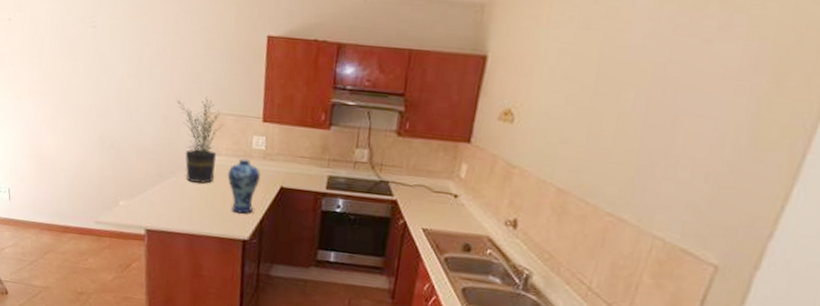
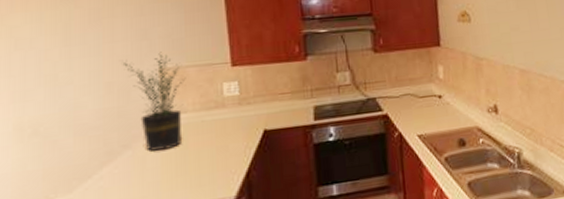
vase: present [227,158,260,214] -> none [198,109,239,172]

